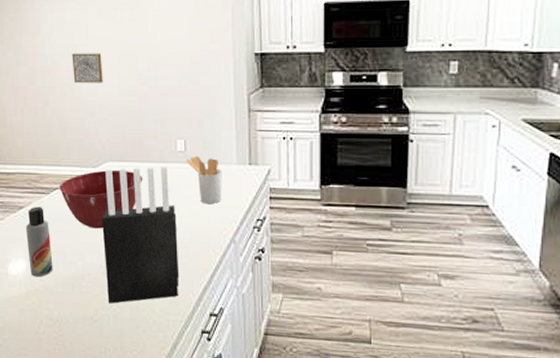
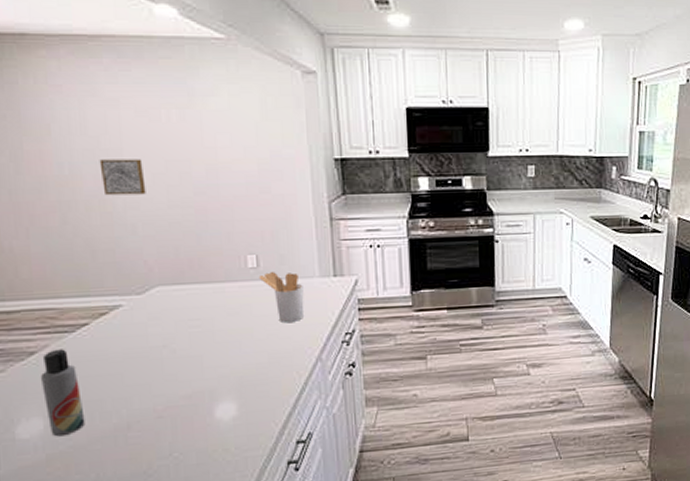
mixing bowl: present [59,170,143,229] -> none [89,295,206,367]
knife block: present [102,165,179,304] -> none [153,285,258,451]

